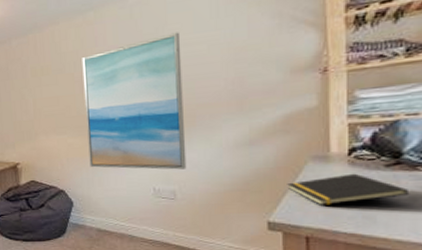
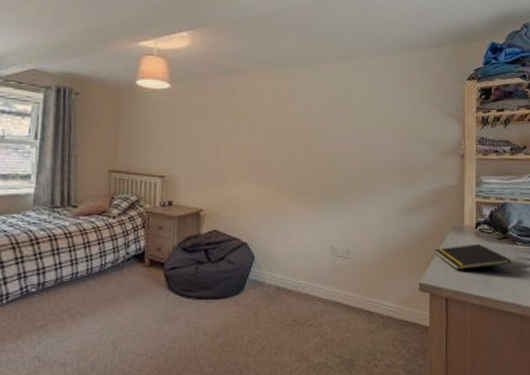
wall art: present [82,32,187,170] -> none [275,102,363,230]

